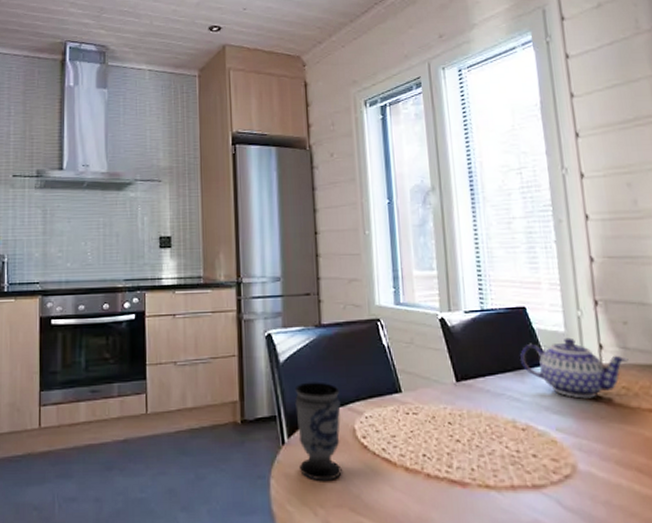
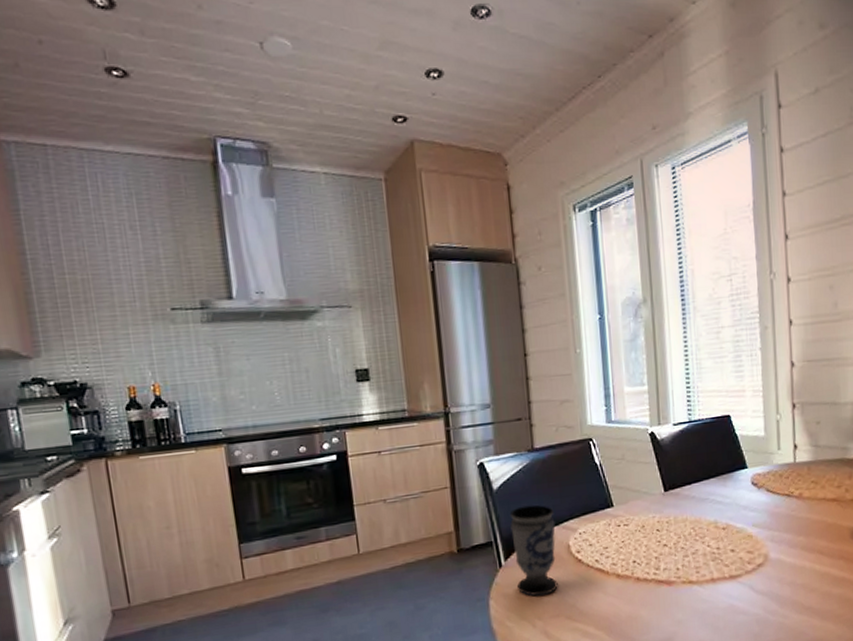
teapot: present [519,337,629,399] -> none [723,440,819,496]

